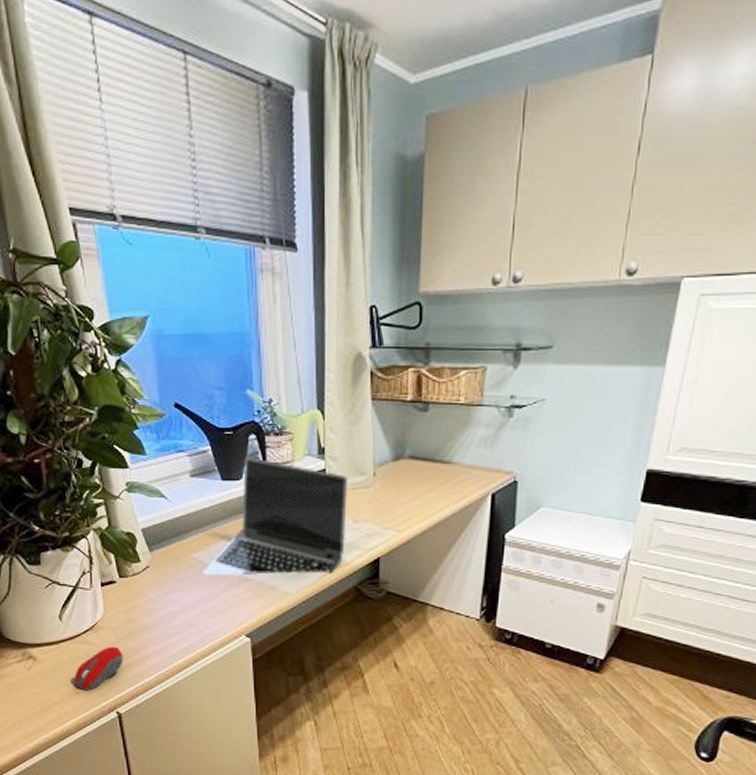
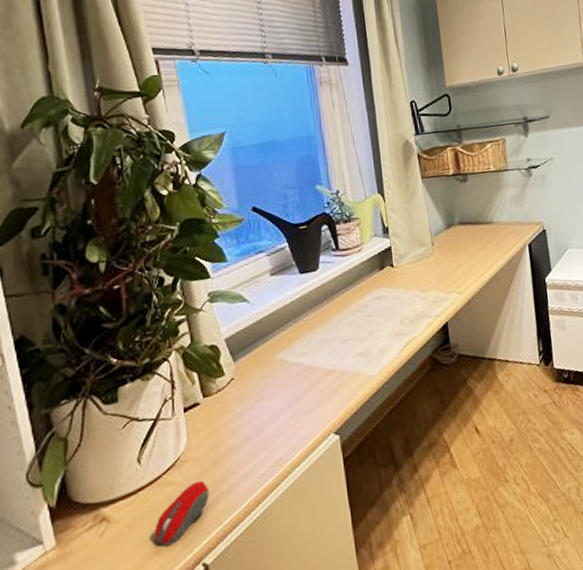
laptop: present [202,457,347,576] -> none [287,247,417,377]

